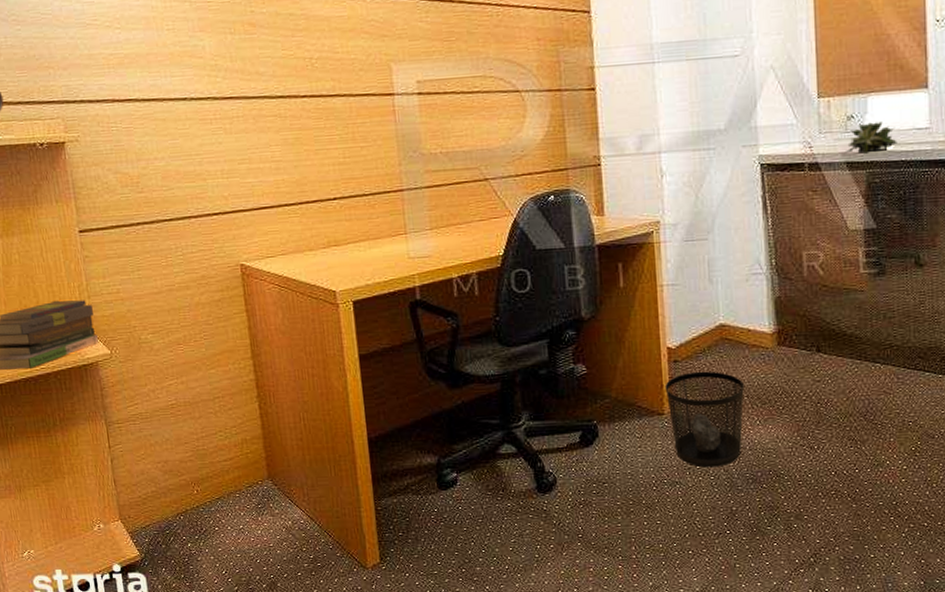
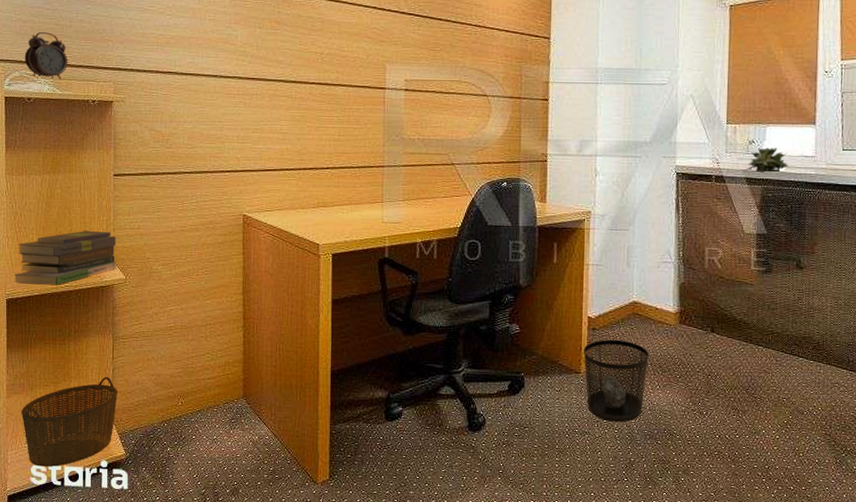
basket: none [11,468,122,578] -> present [21,376,118,467]

